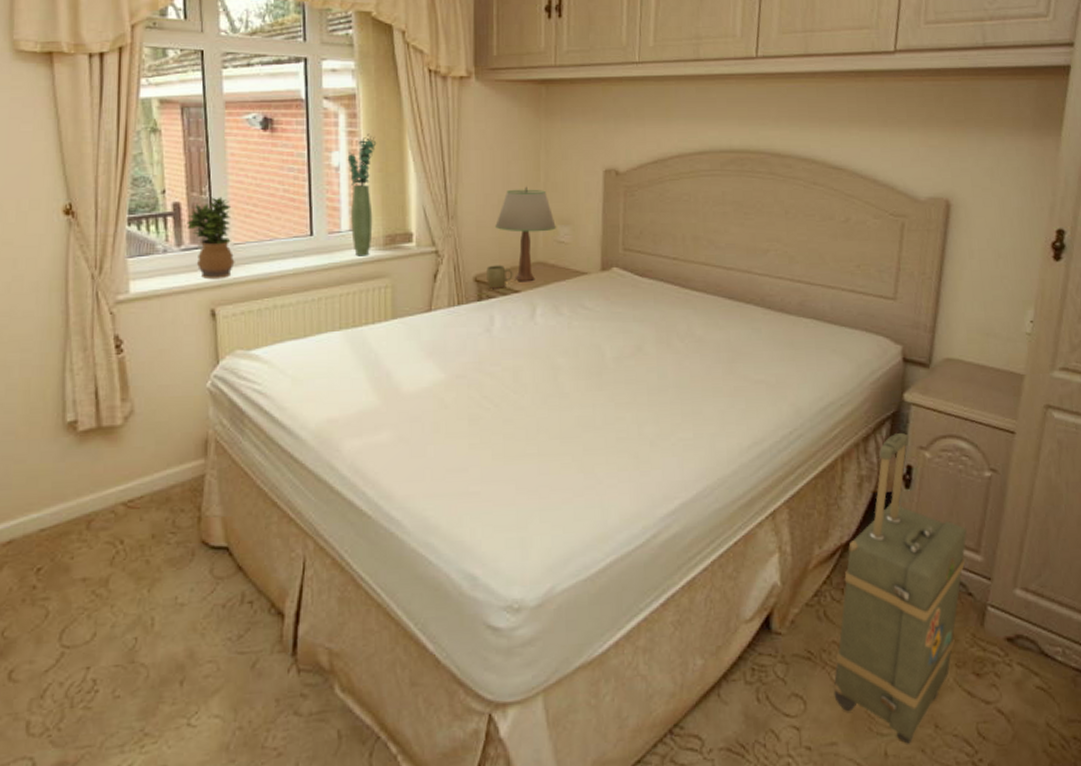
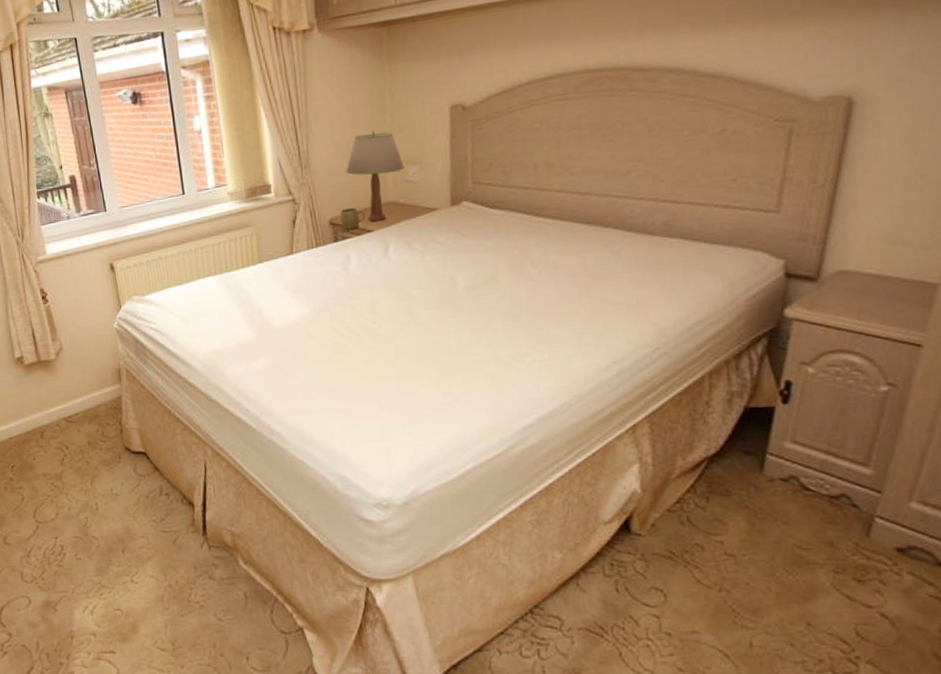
potted plant: present [187,197,235,280] -> none [82,167,124,239]
vase: present [347,133,377,256] -> none [207,96,236,210]
suitcase: present [833,432,968,744] -> none [696,348,856,638]

